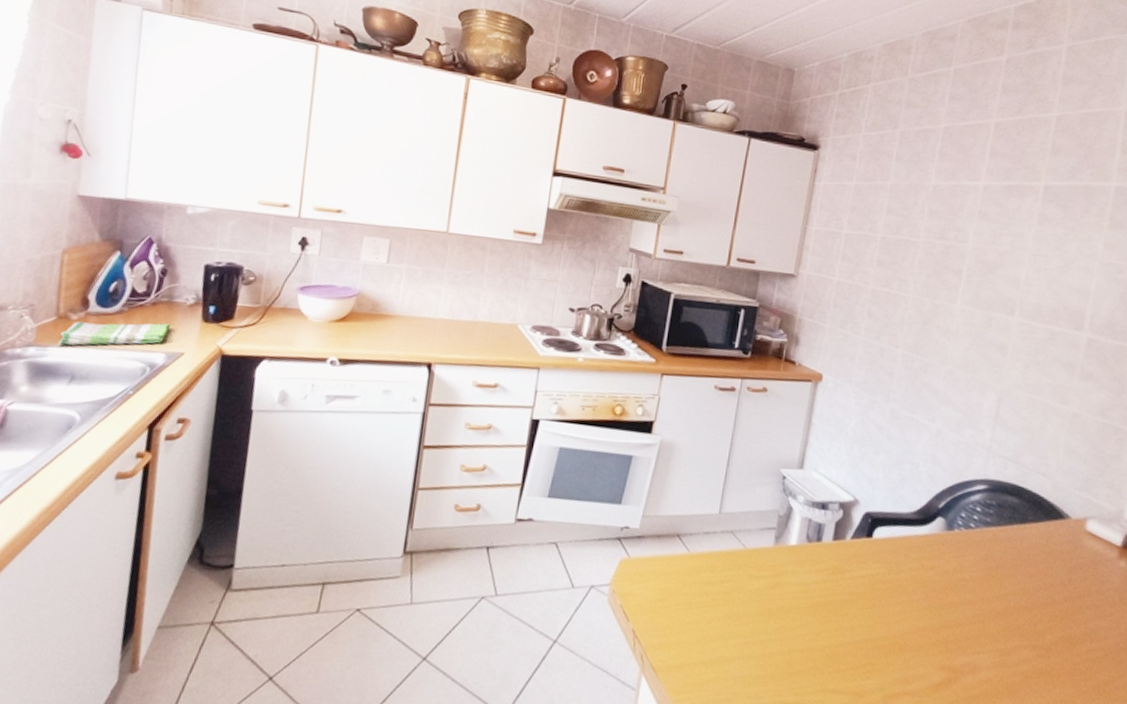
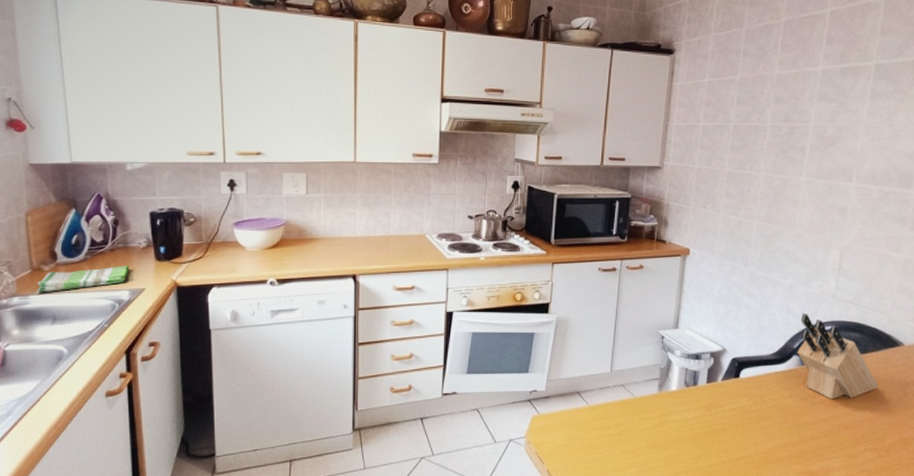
knife block: none [943,466,1039,578] -> present [797,313,879,400]

